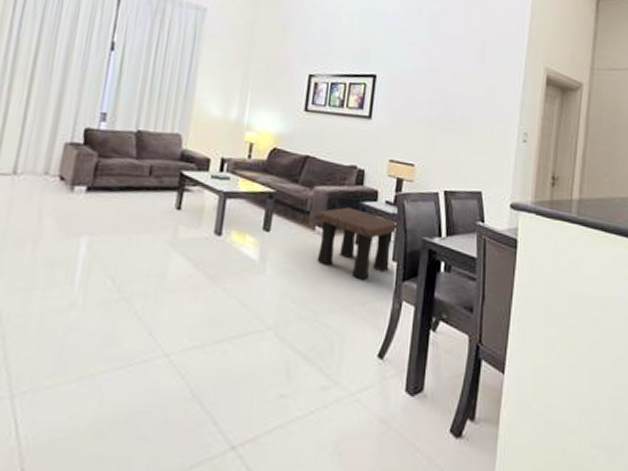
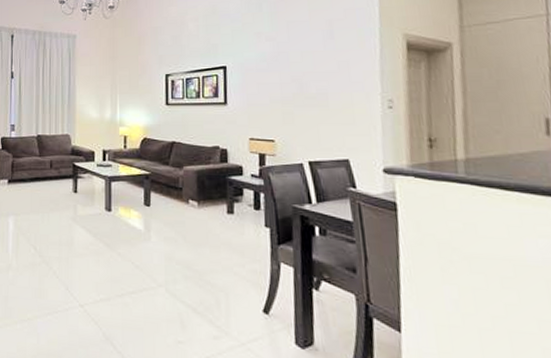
side table: present [314,207,400,281] -> none [187,182,267,245]

